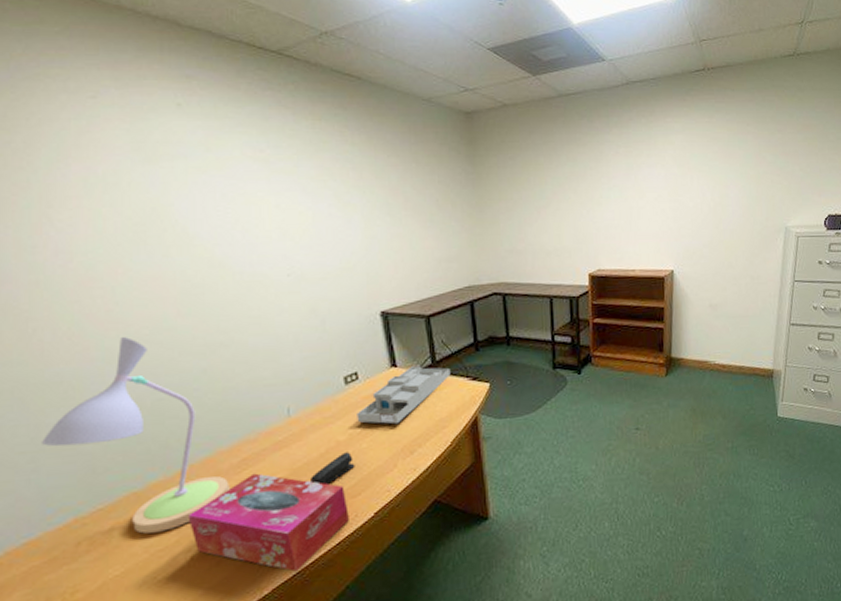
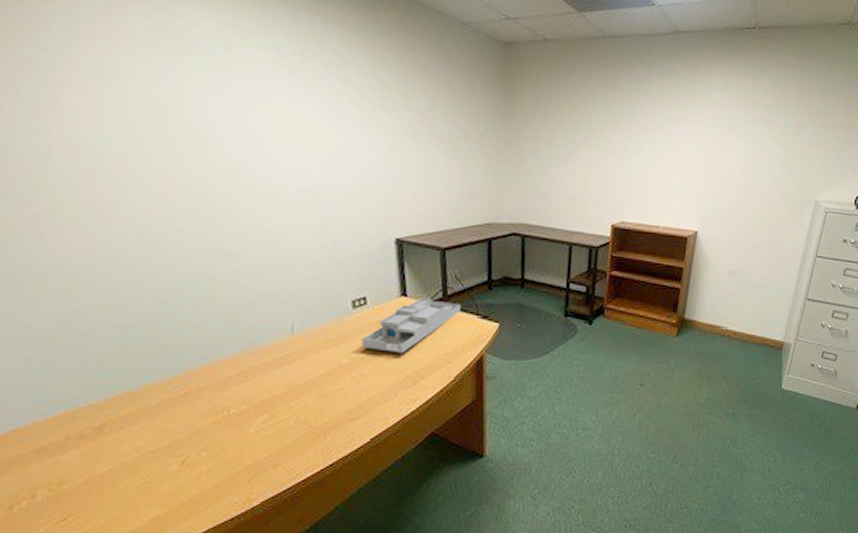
desk lamp: present [42,337,230,534] -> none [36,234,226,434]
tissue box: present [187,473,349,572] -> none [181,386,345,487]
stapler: present [311,452,355,485] -> none [309,376,356,405]

